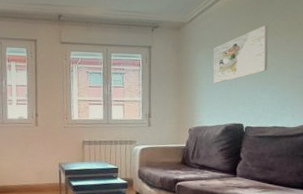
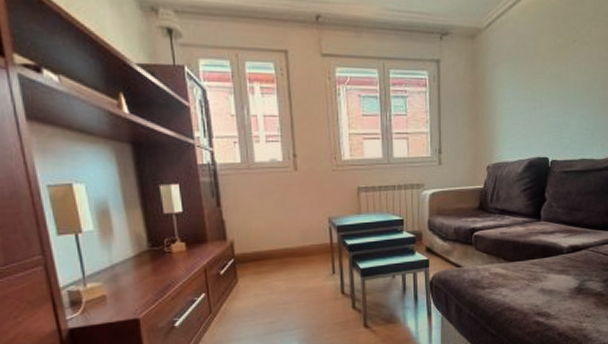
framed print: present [213,25,268,83] -> none [514,33,578,108]

